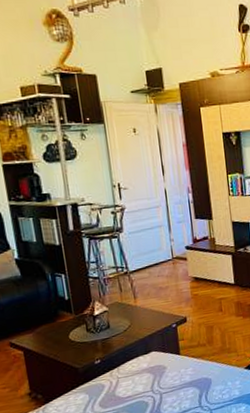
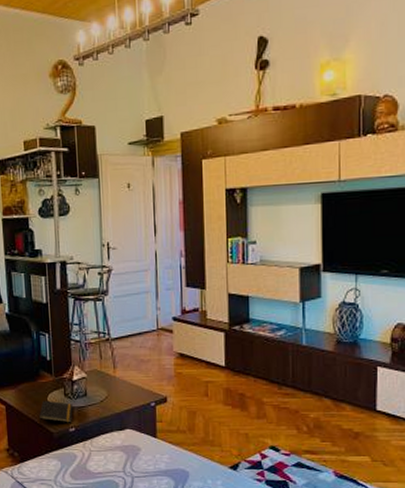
notepad: none [61,337,97,363] -> present [38,400,73,425]

